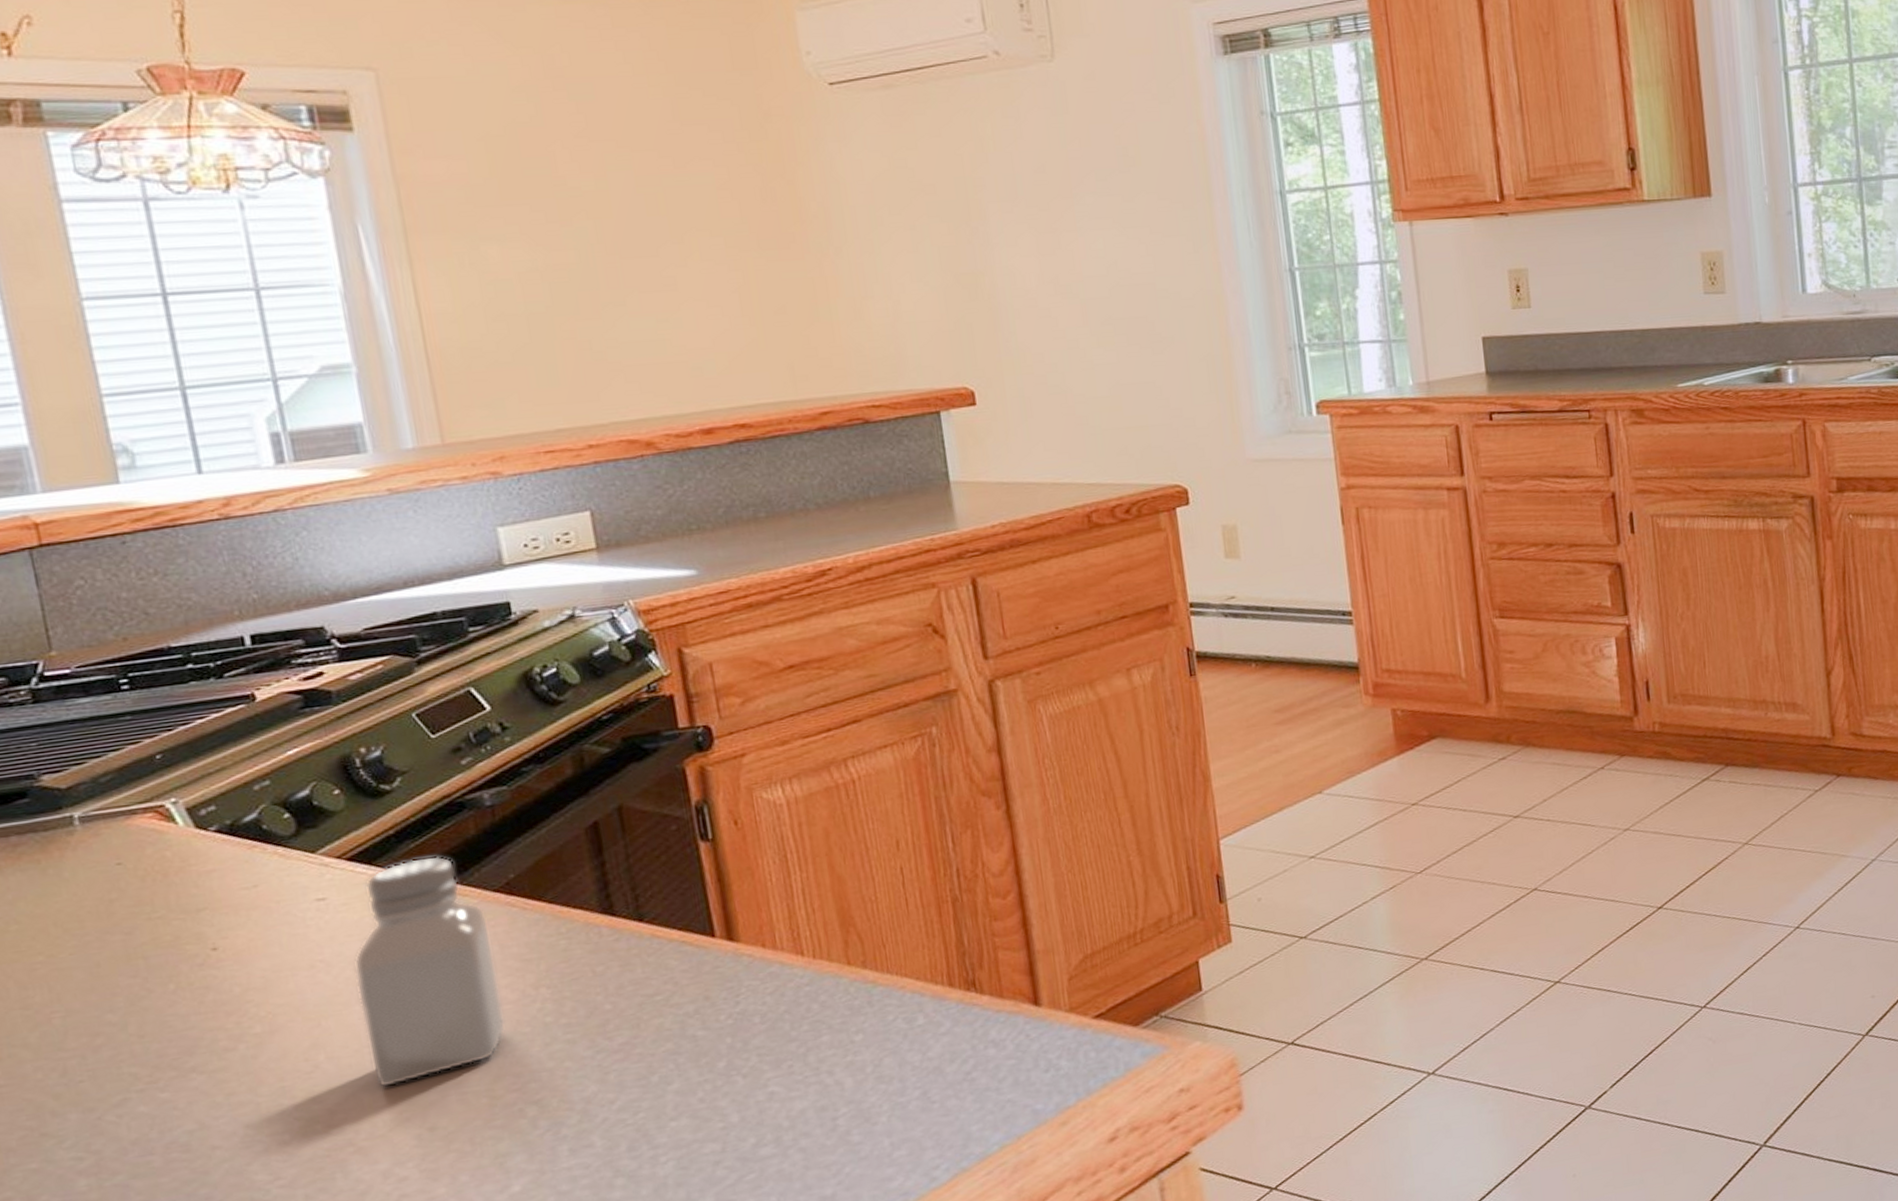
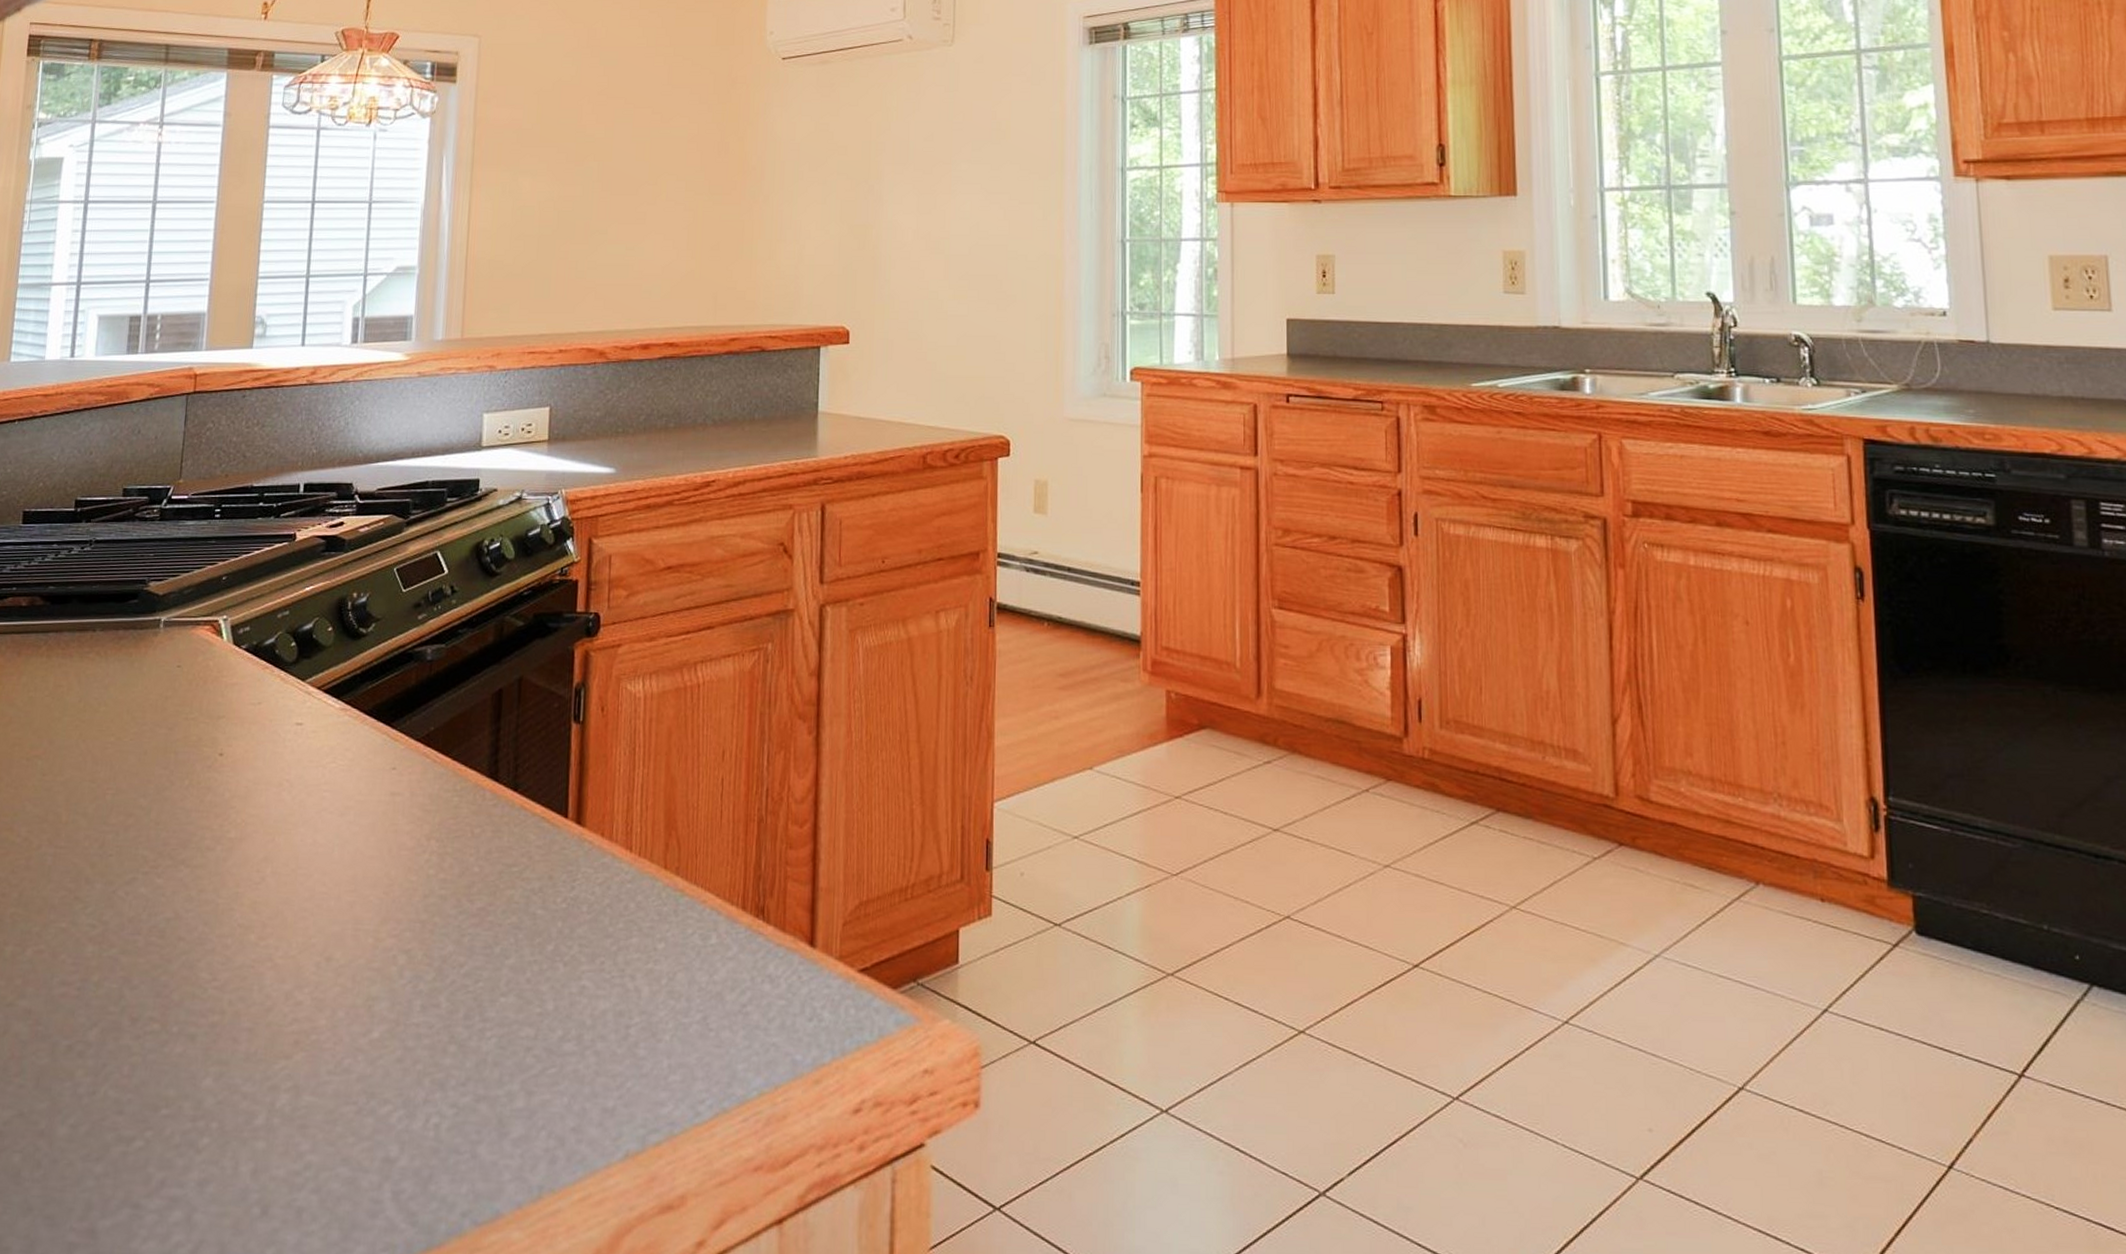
saltshaker: present [354,855,506,1088] -> none [300,698,408,911]

